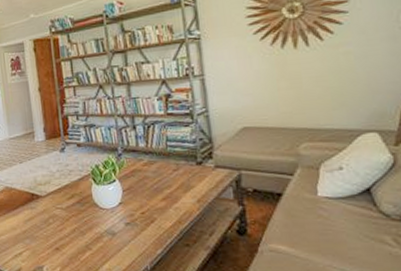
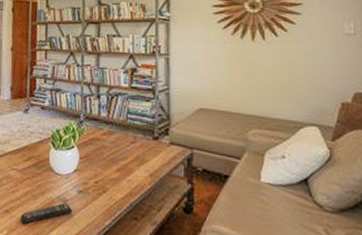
remote control: none [71,236,123,260] -> present [20,203,73,225]

